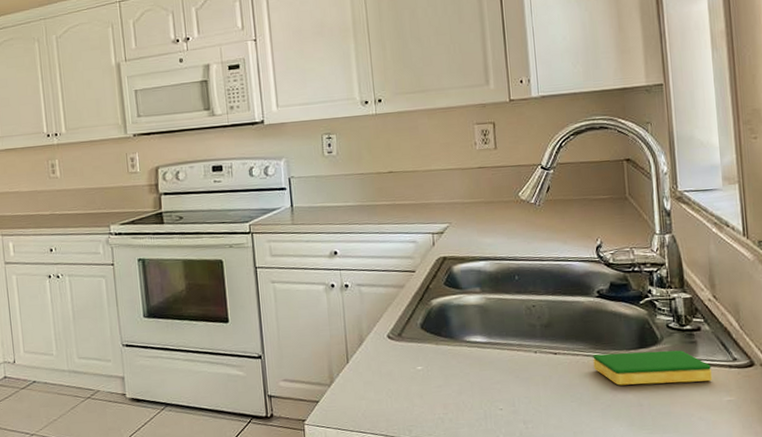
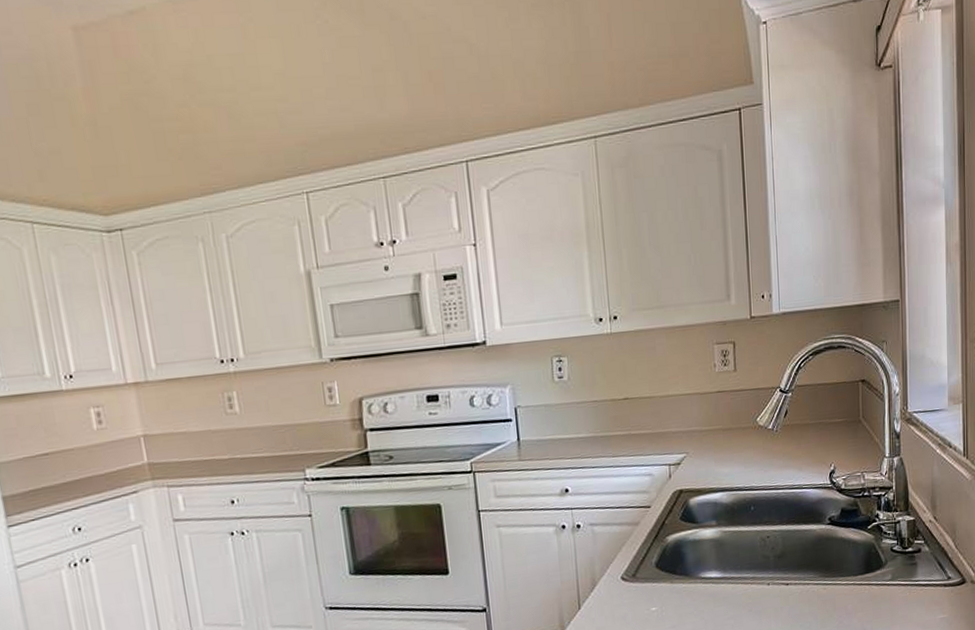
dish sponge: present [593,350,712,386] -> none [822,572,928,612]

